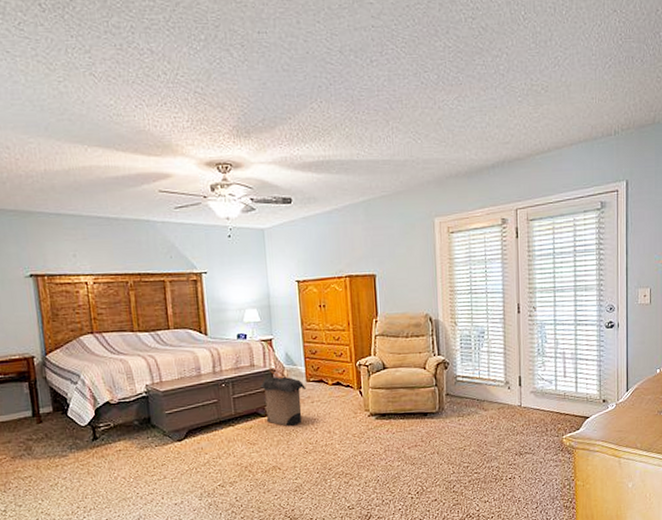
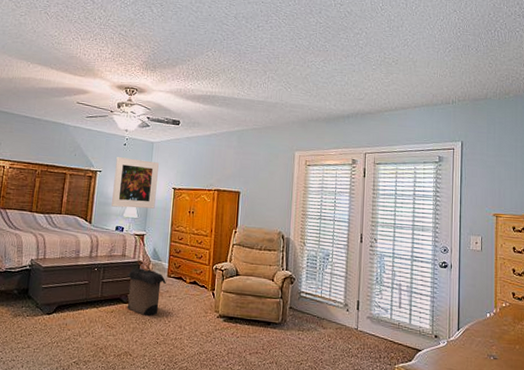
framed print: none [222,252,279,312] -> present [112,157,159,209]

